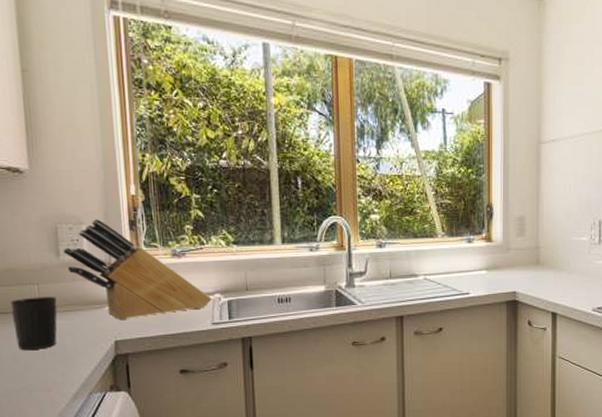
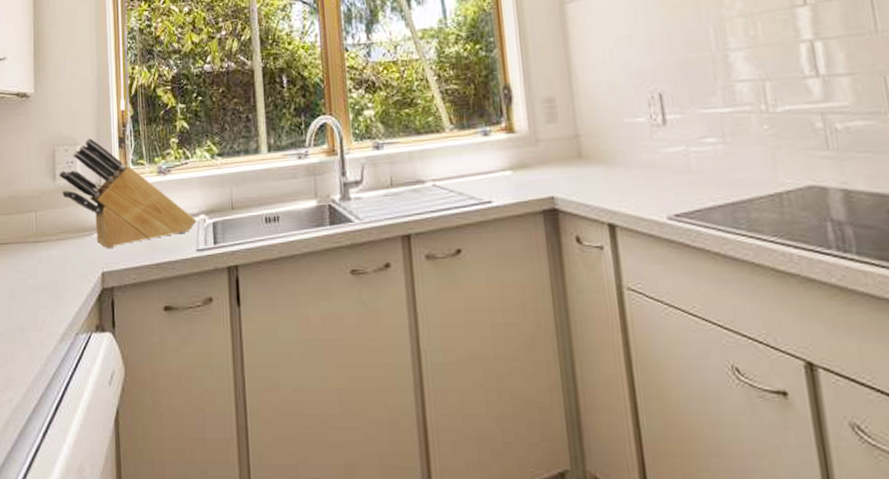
cup: present [10,297,57,351] -> none [11,224,51,285]

